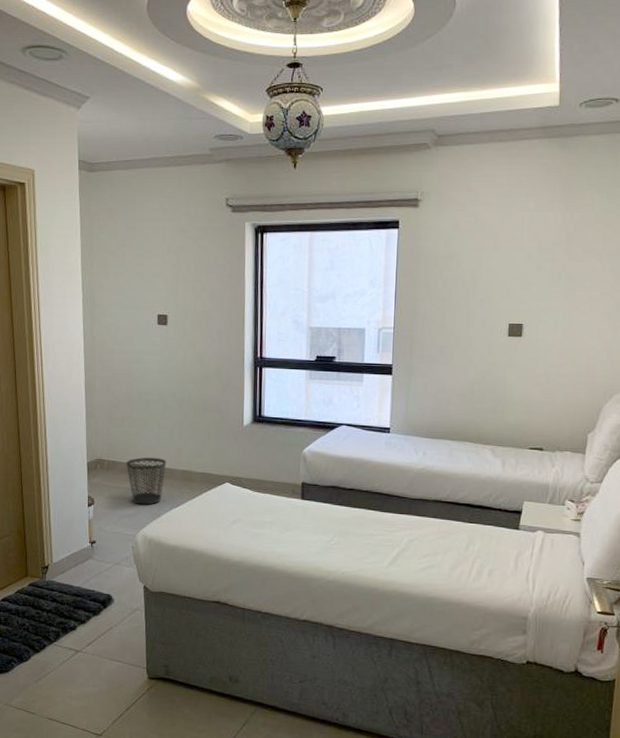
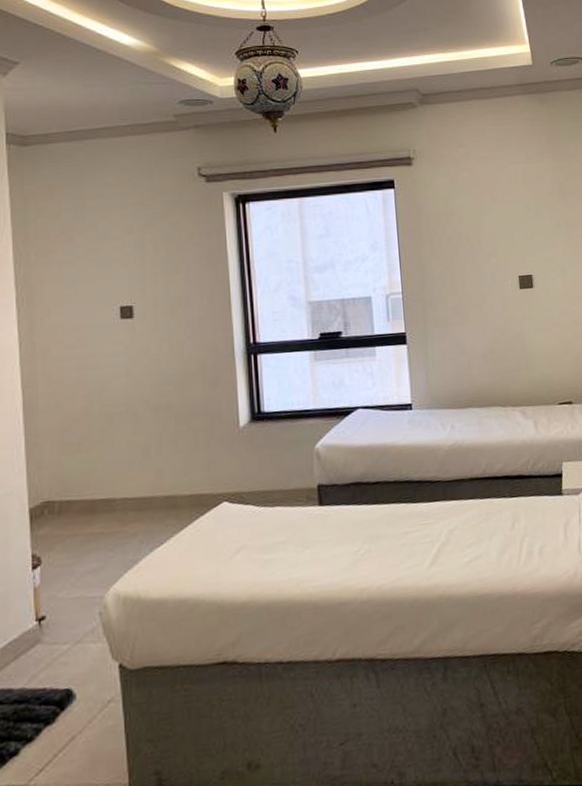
wastebasket: present [126,457,166,505] -> none [86,485,142,553]

